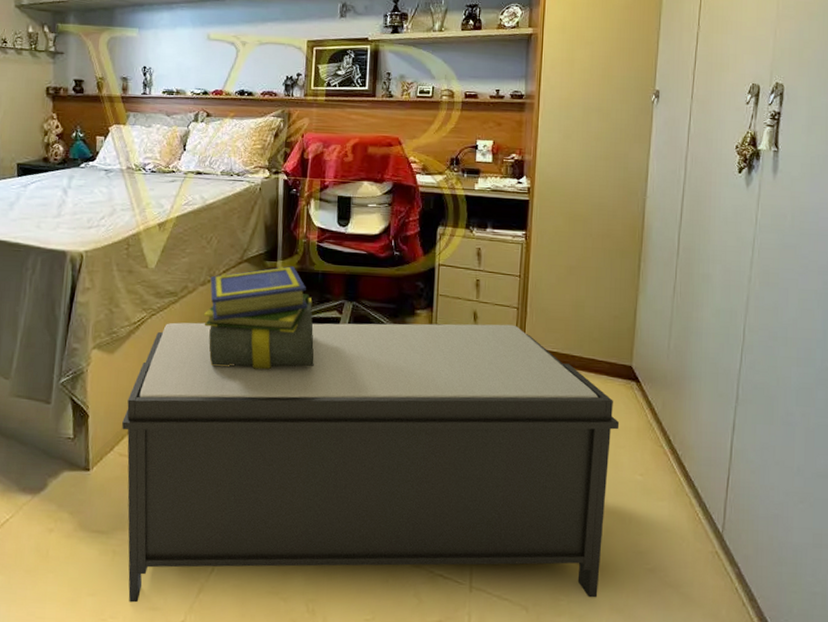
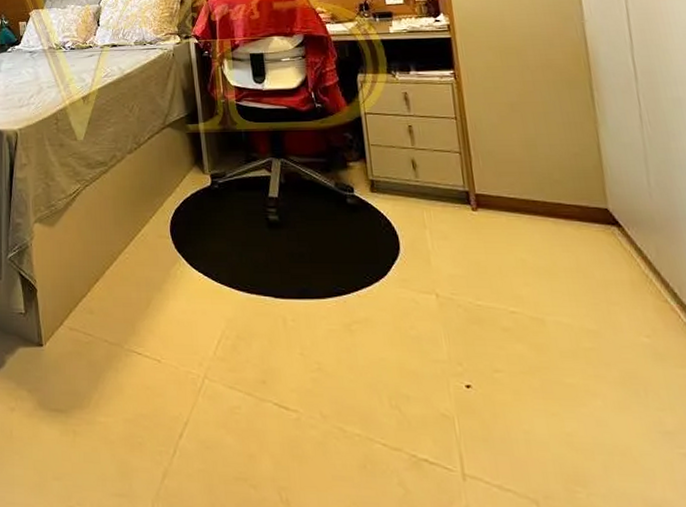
bench: present [122,322,620,603] -> none [69,171,624,491]
stack of books: present [203,266,314,370] -> none [134,127,250,235]

